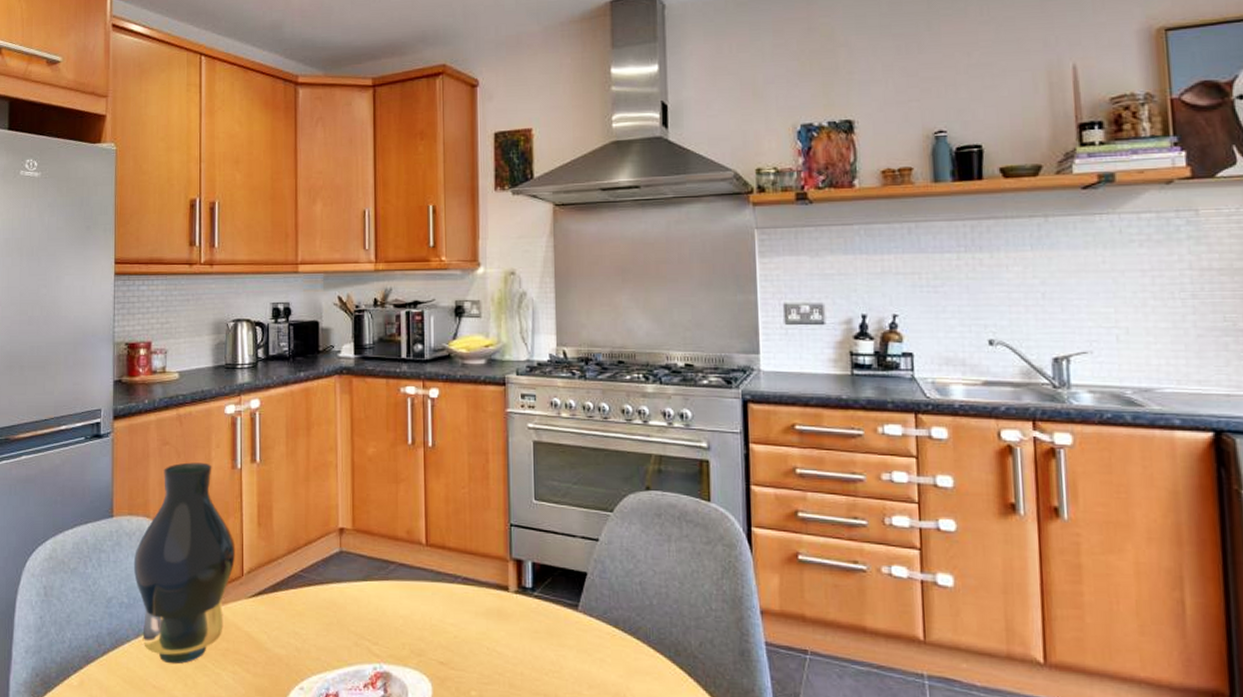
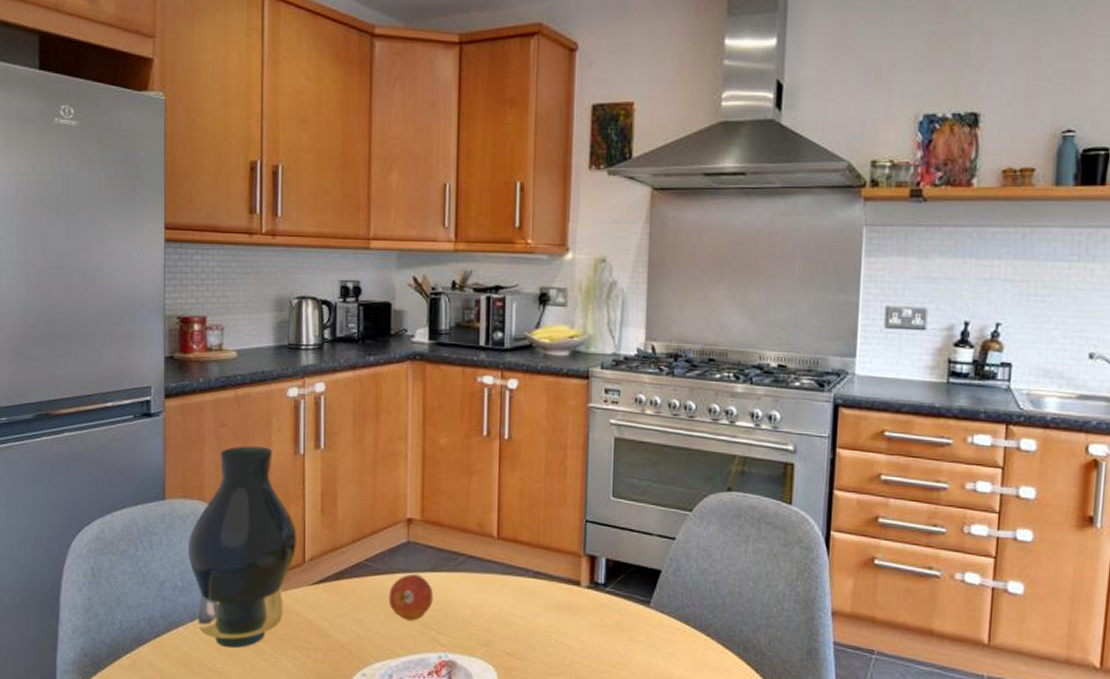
fruit: none [323,583,367,632] -> present [389,574,433,621]

